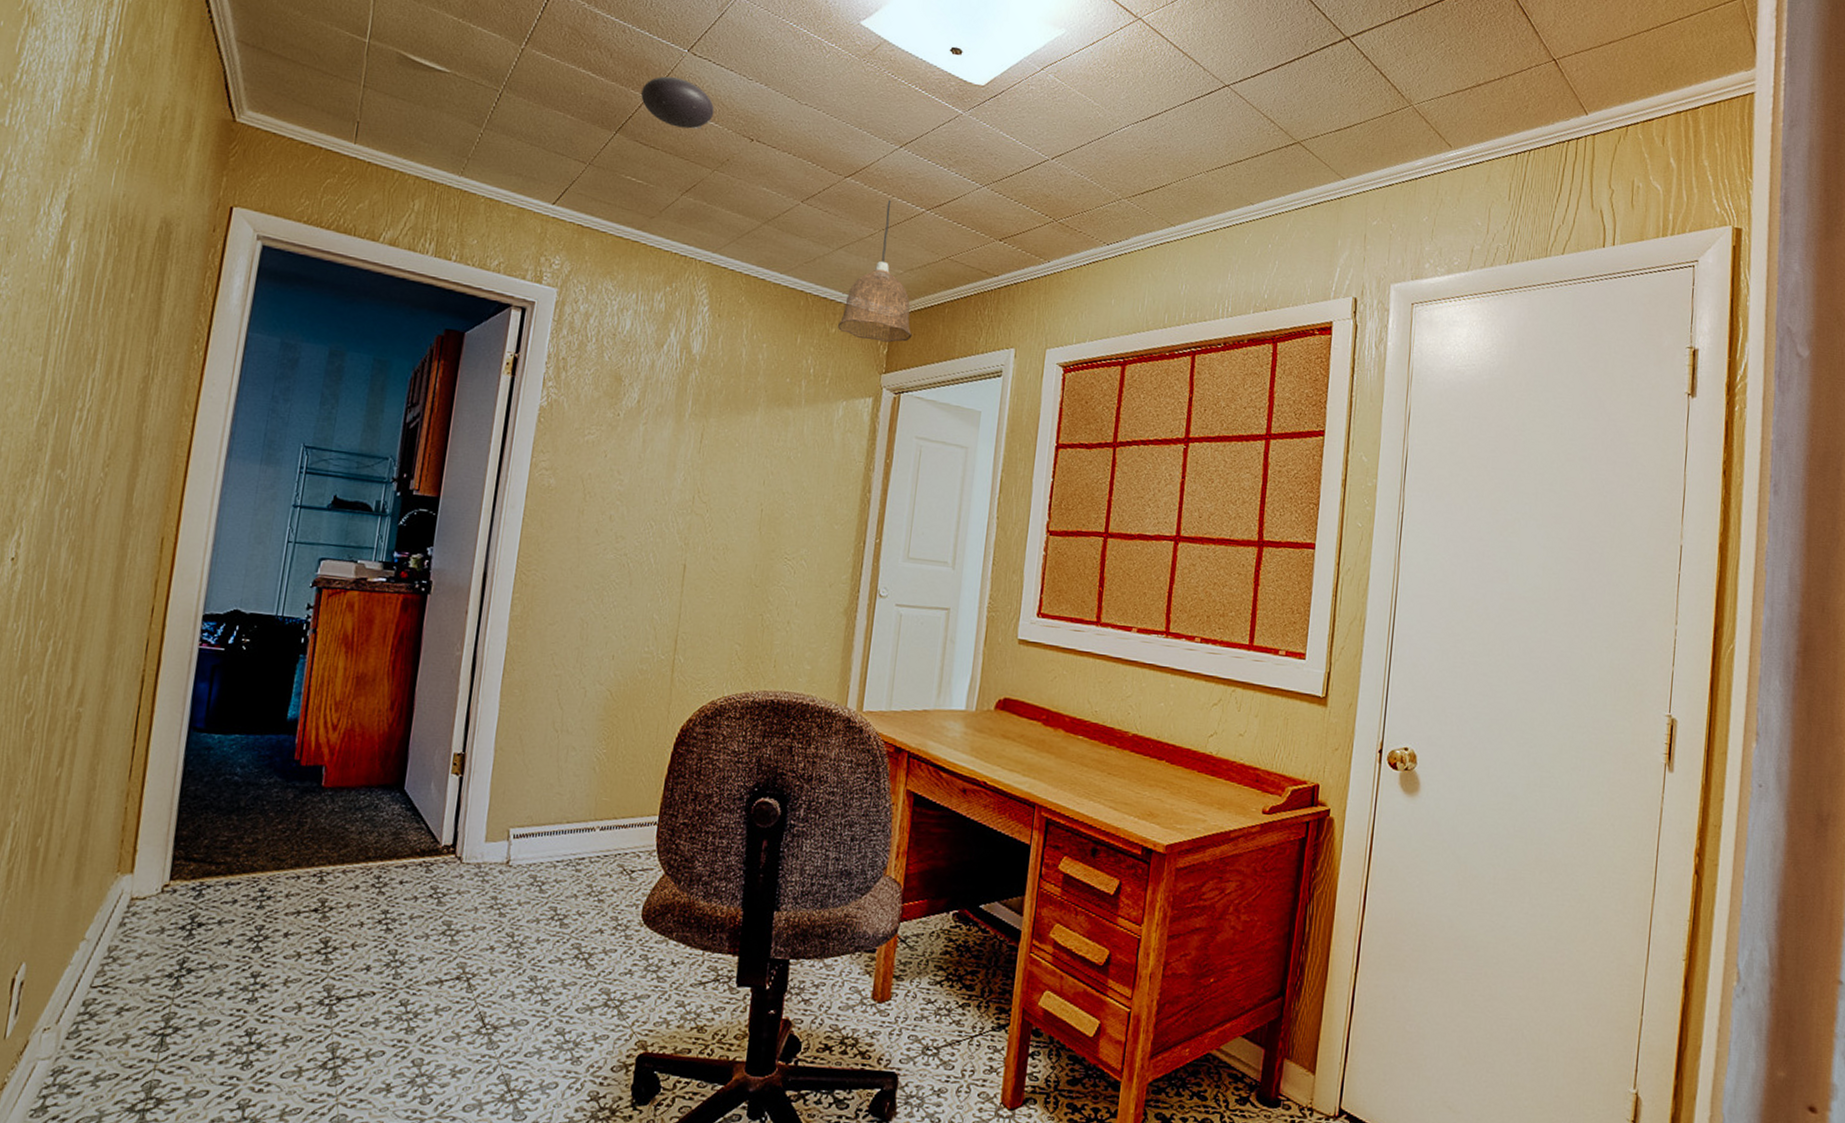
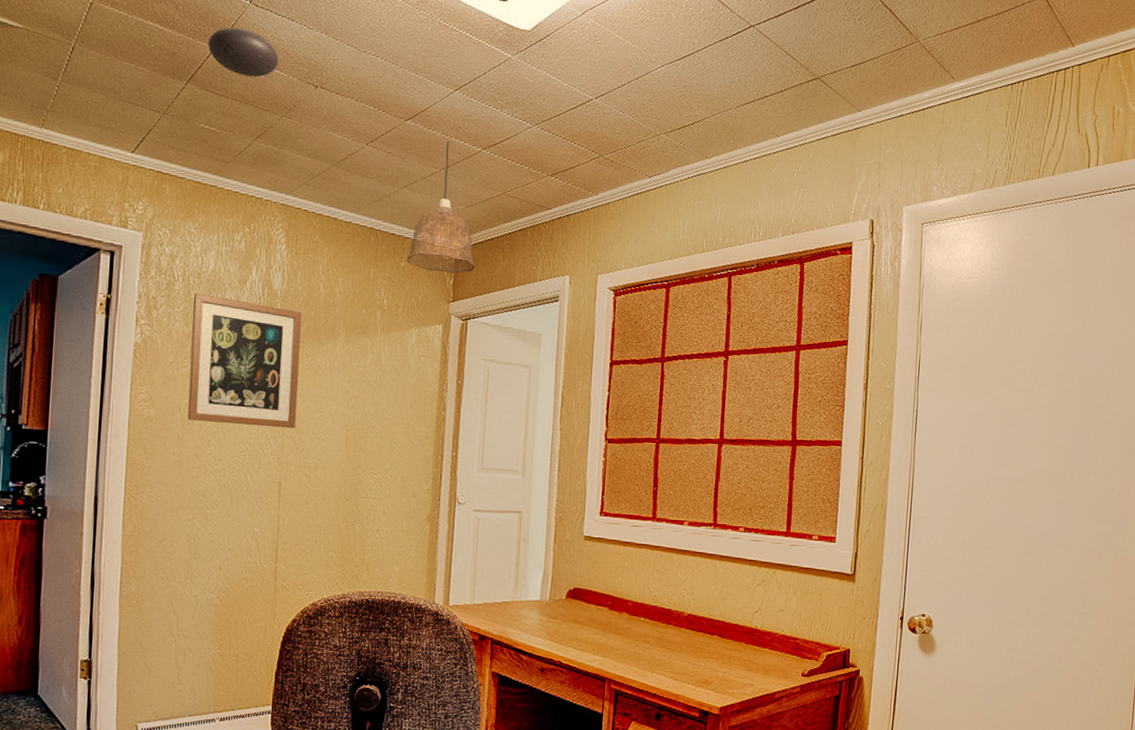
wall art: none [589,355,721,506] -> present [187,293,302,429]

